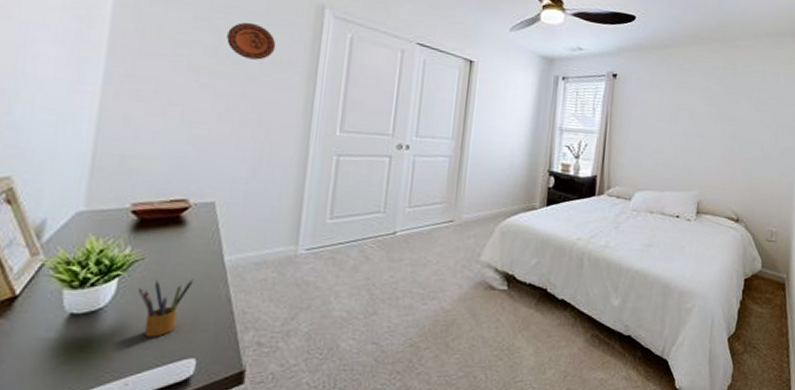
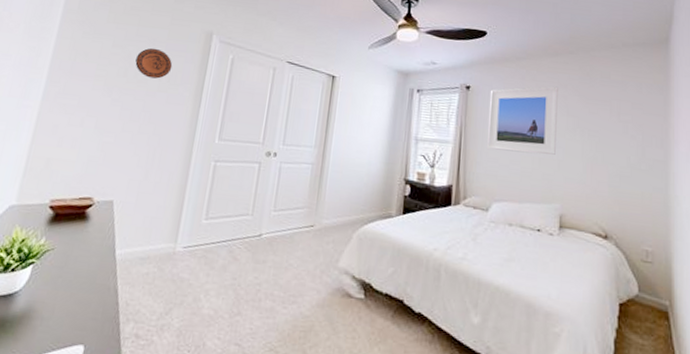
pencil box: present [137,279,194,337] -> none [45,269,90,322]
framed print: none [632,75,703,145] -> present [487,86,558,155]

